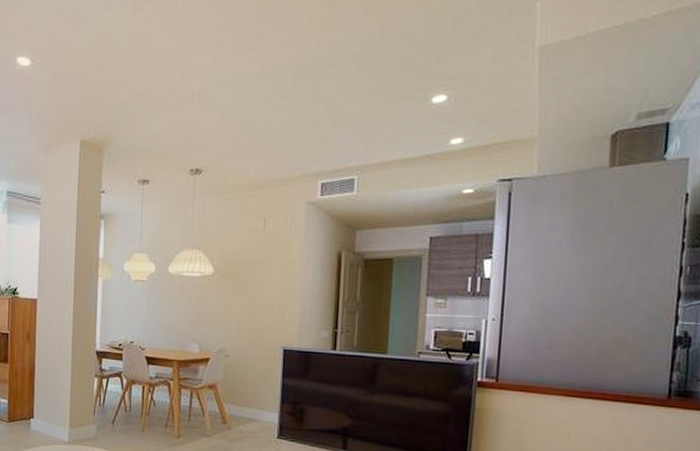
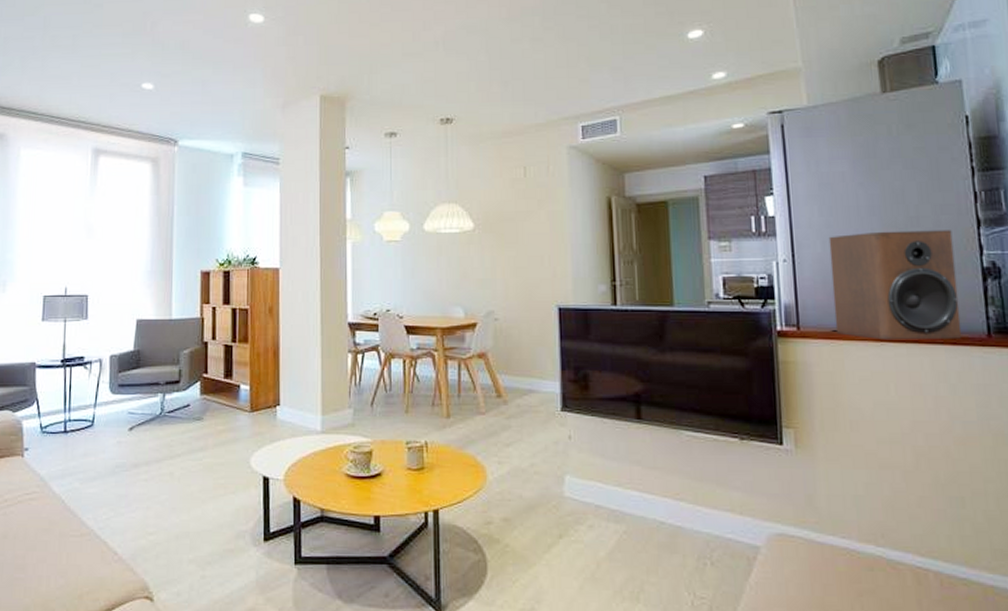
speaker: none [530,298,653,399] -> present [828,230,962,341]

